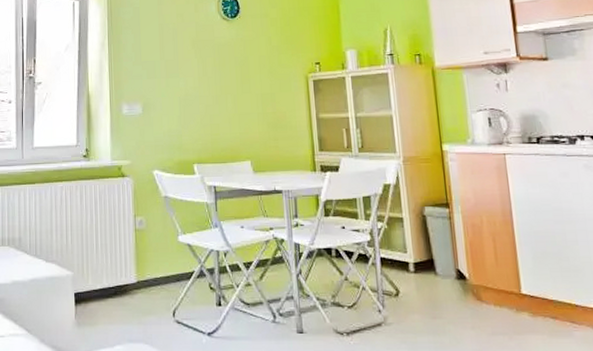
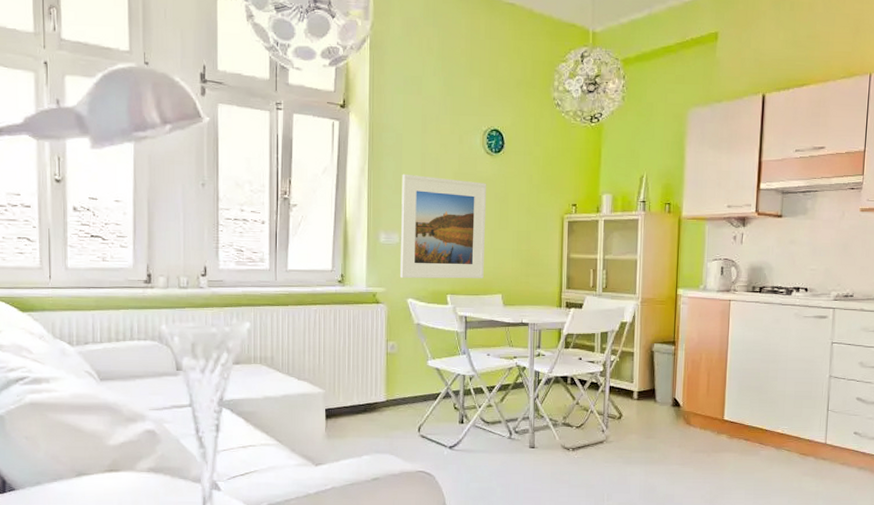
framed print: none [141,45,230,150] -> present [400,174,487,279]

